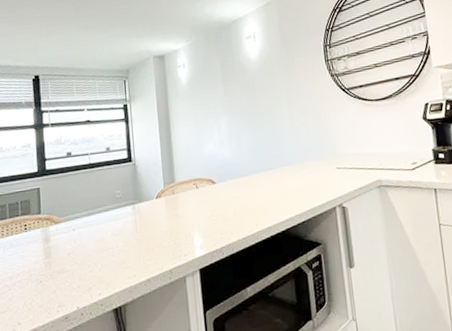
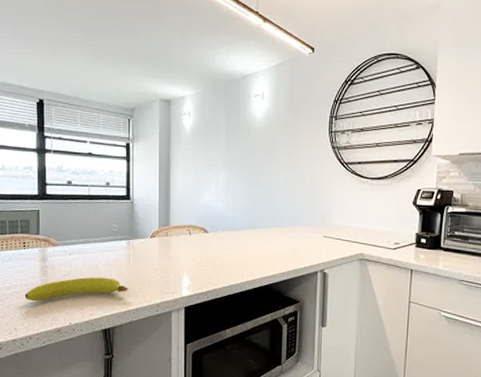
fruit: none [27,249,137,288] -> present [24,277,128,301]

